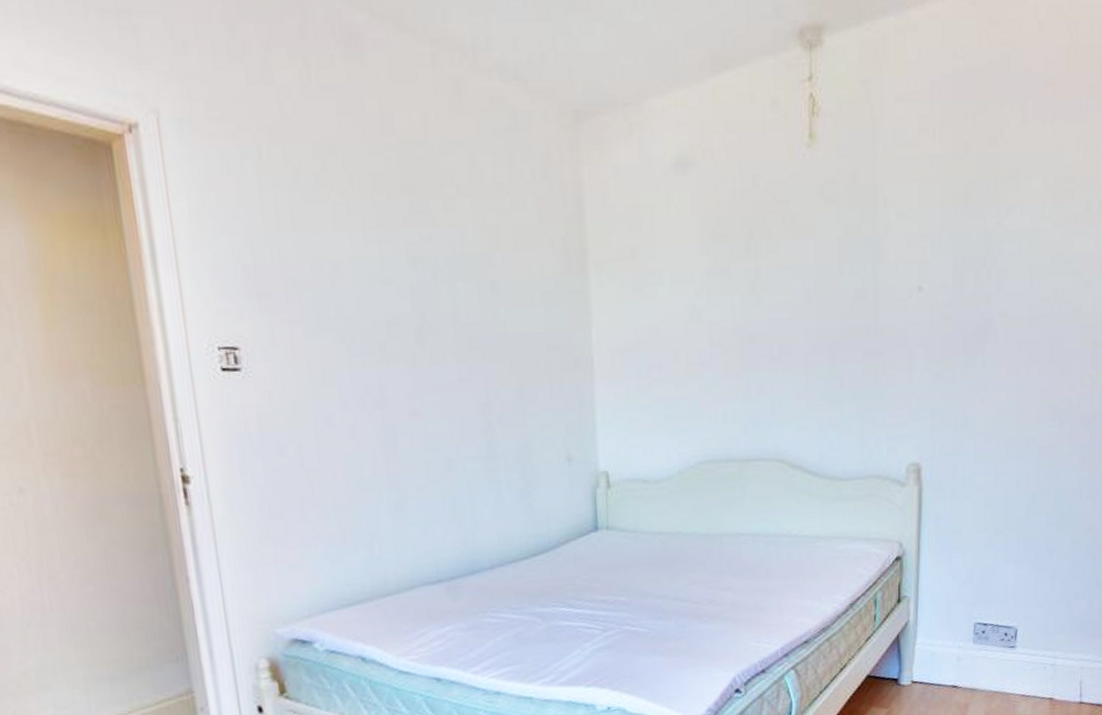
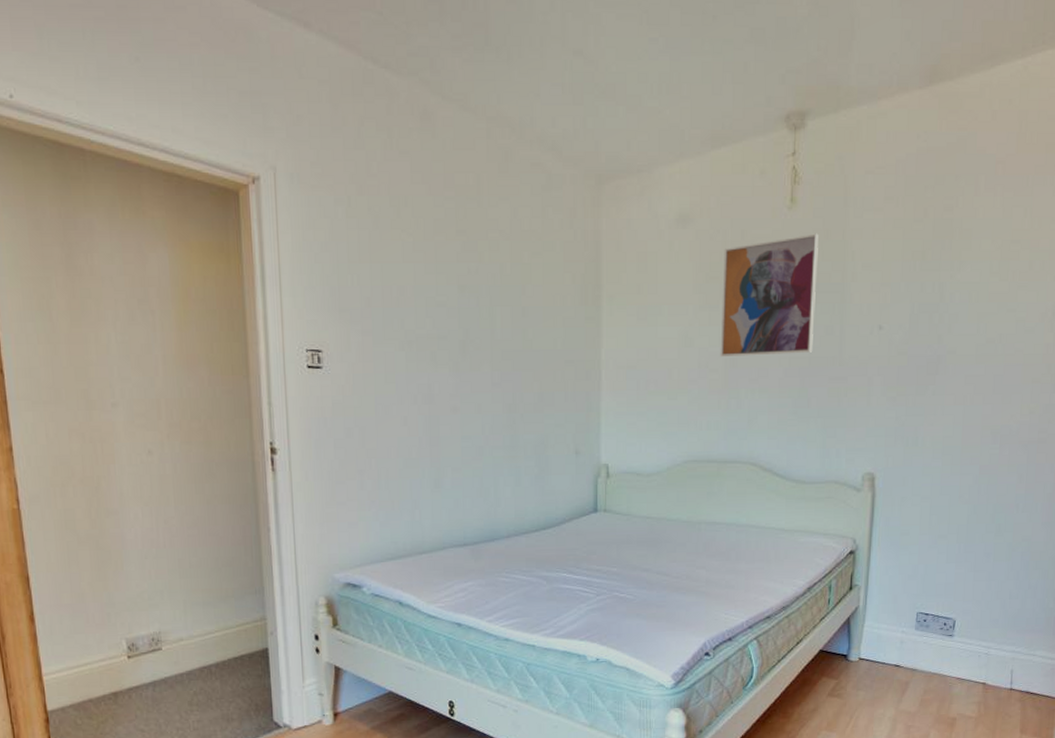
wall art: none [733,176,845,332] -> present [720,233,819,356]

